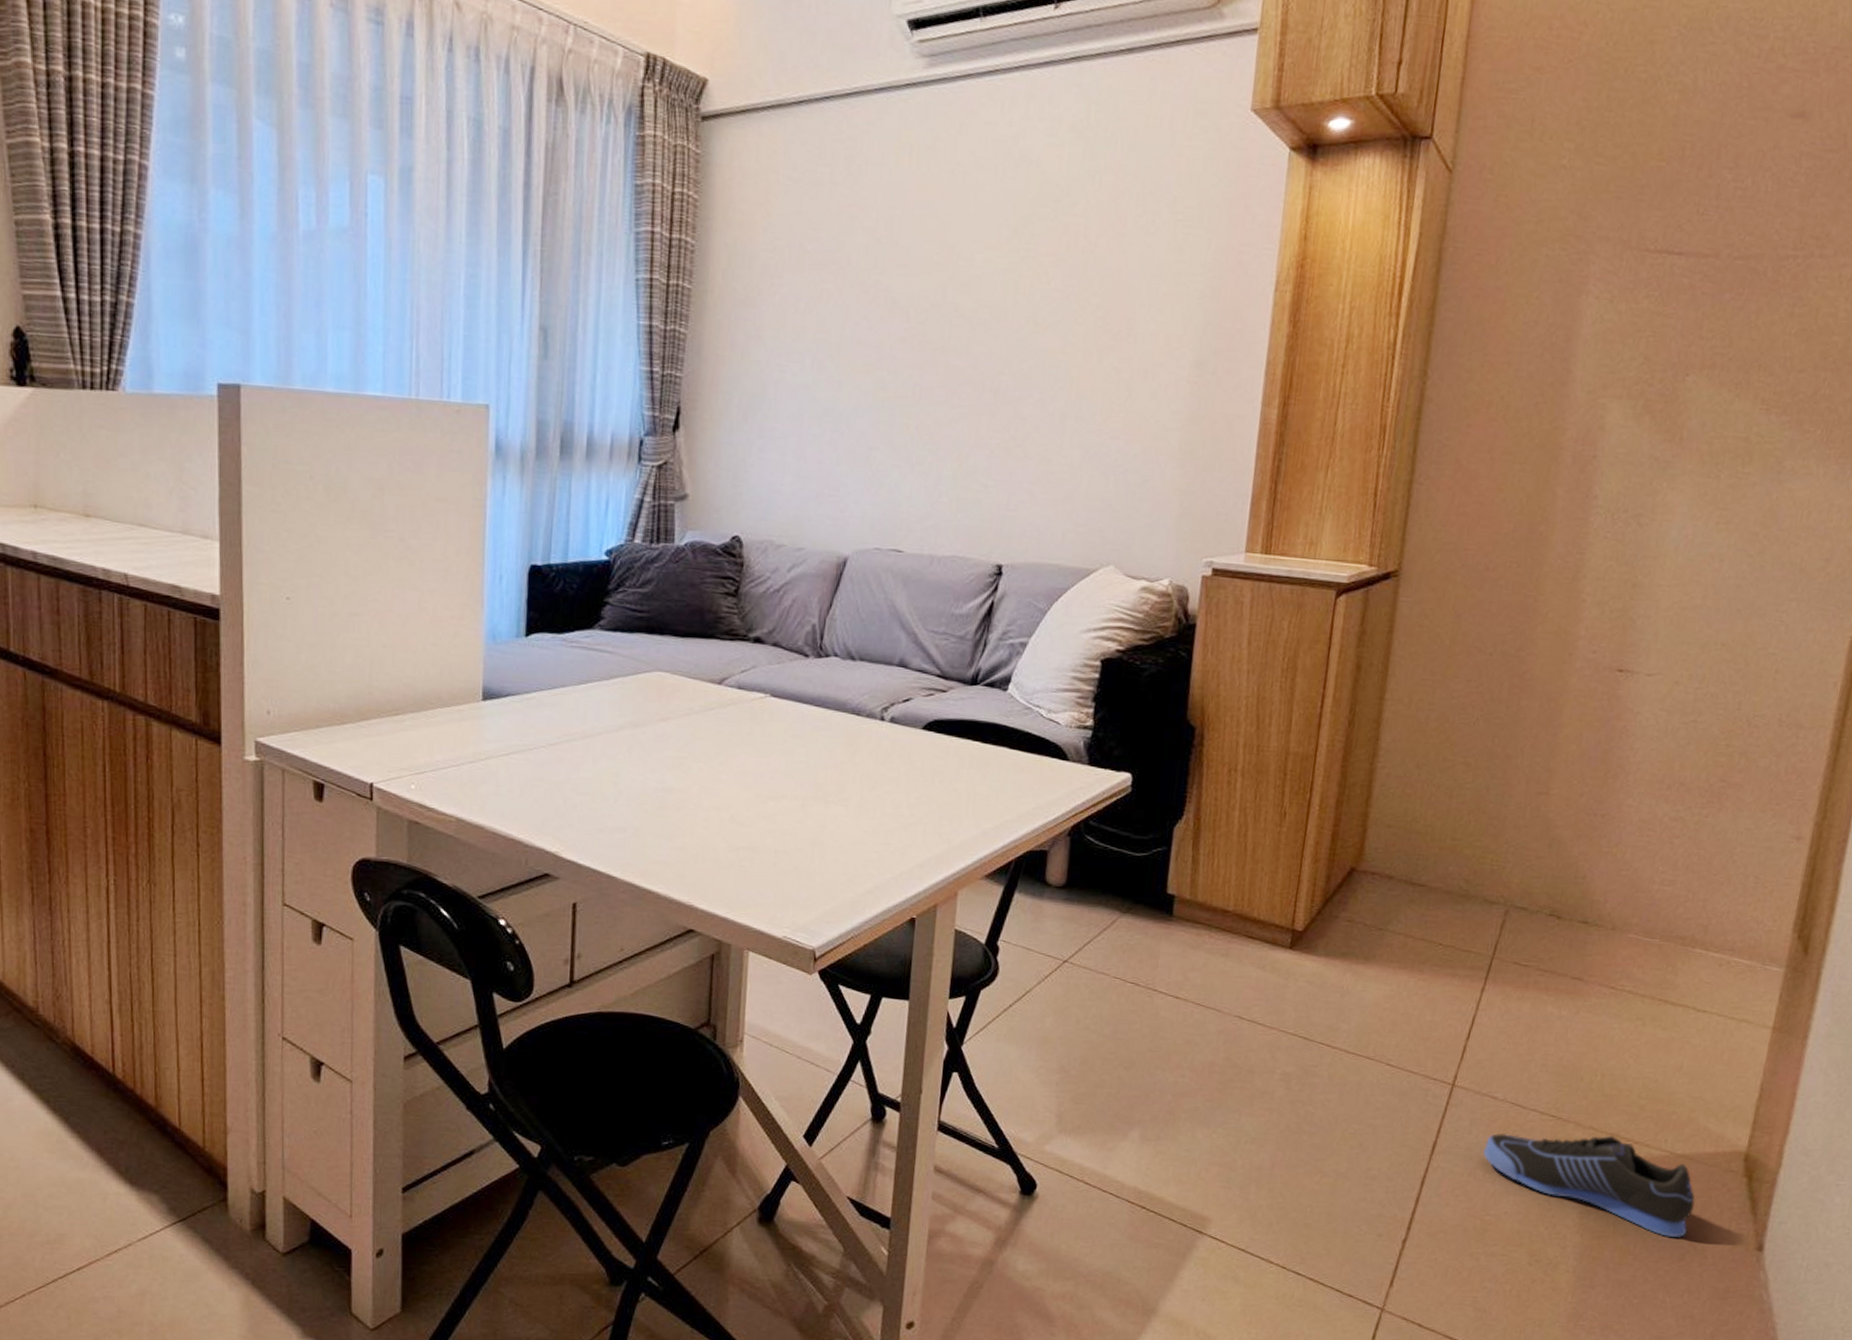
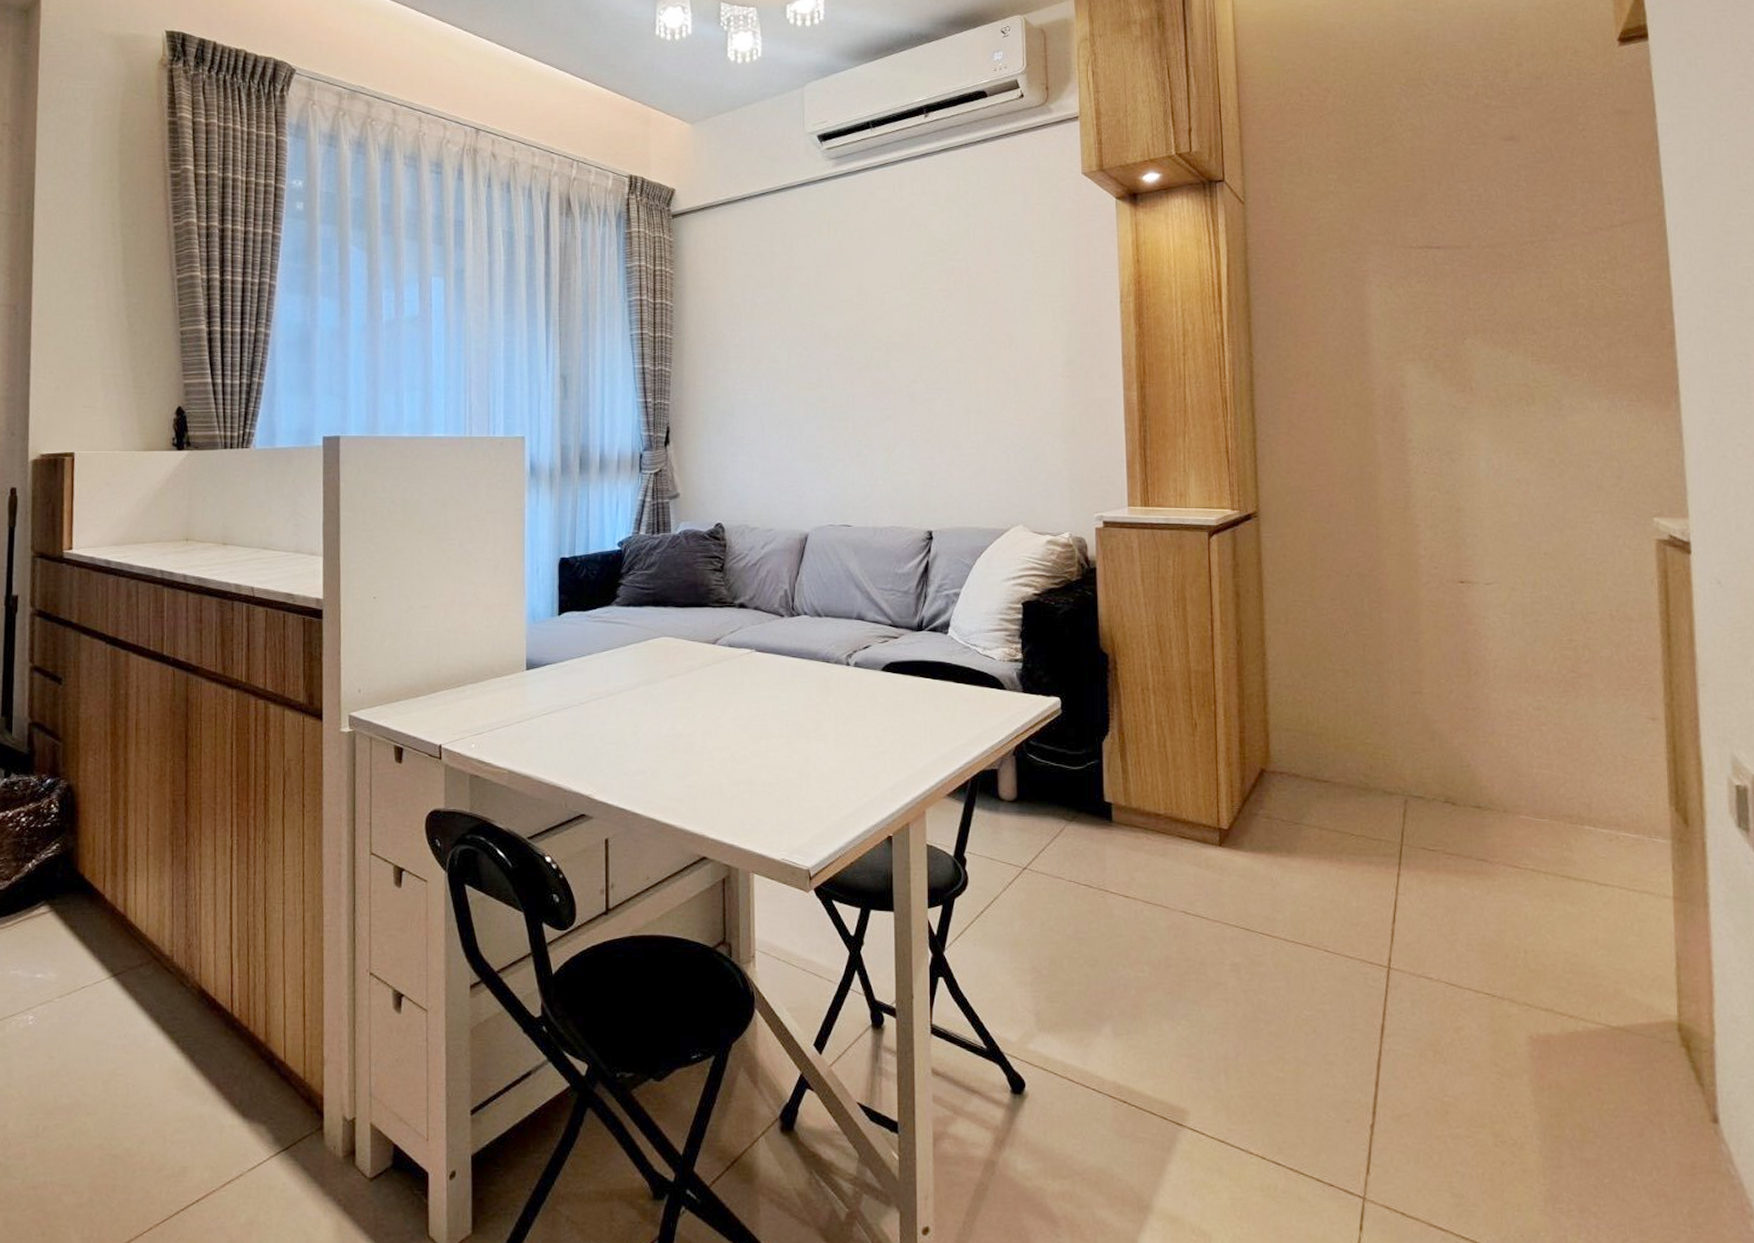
sneaker: present [1483,1133,1695,1237] -> none [1429,1010,1641,1112]

